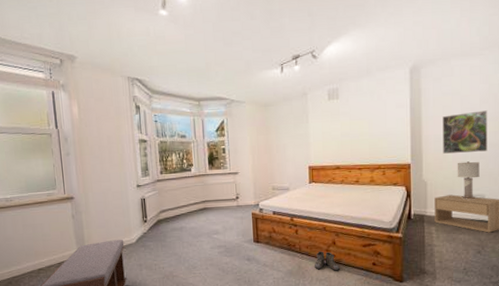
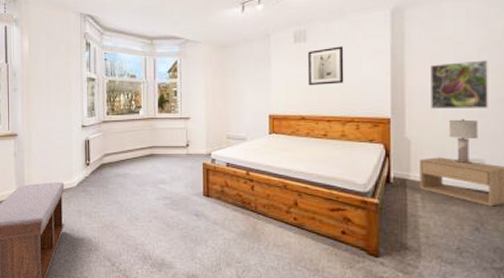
boots: present [315,251,340,271] -> none [272,212,302,237]
wall art: none [341,102,372,139] -> present [308,46,344,86]

